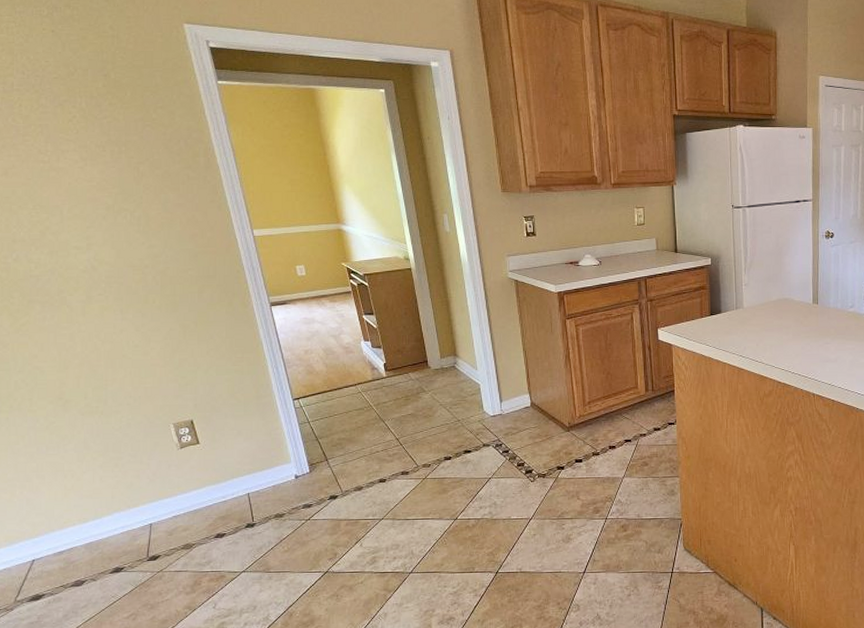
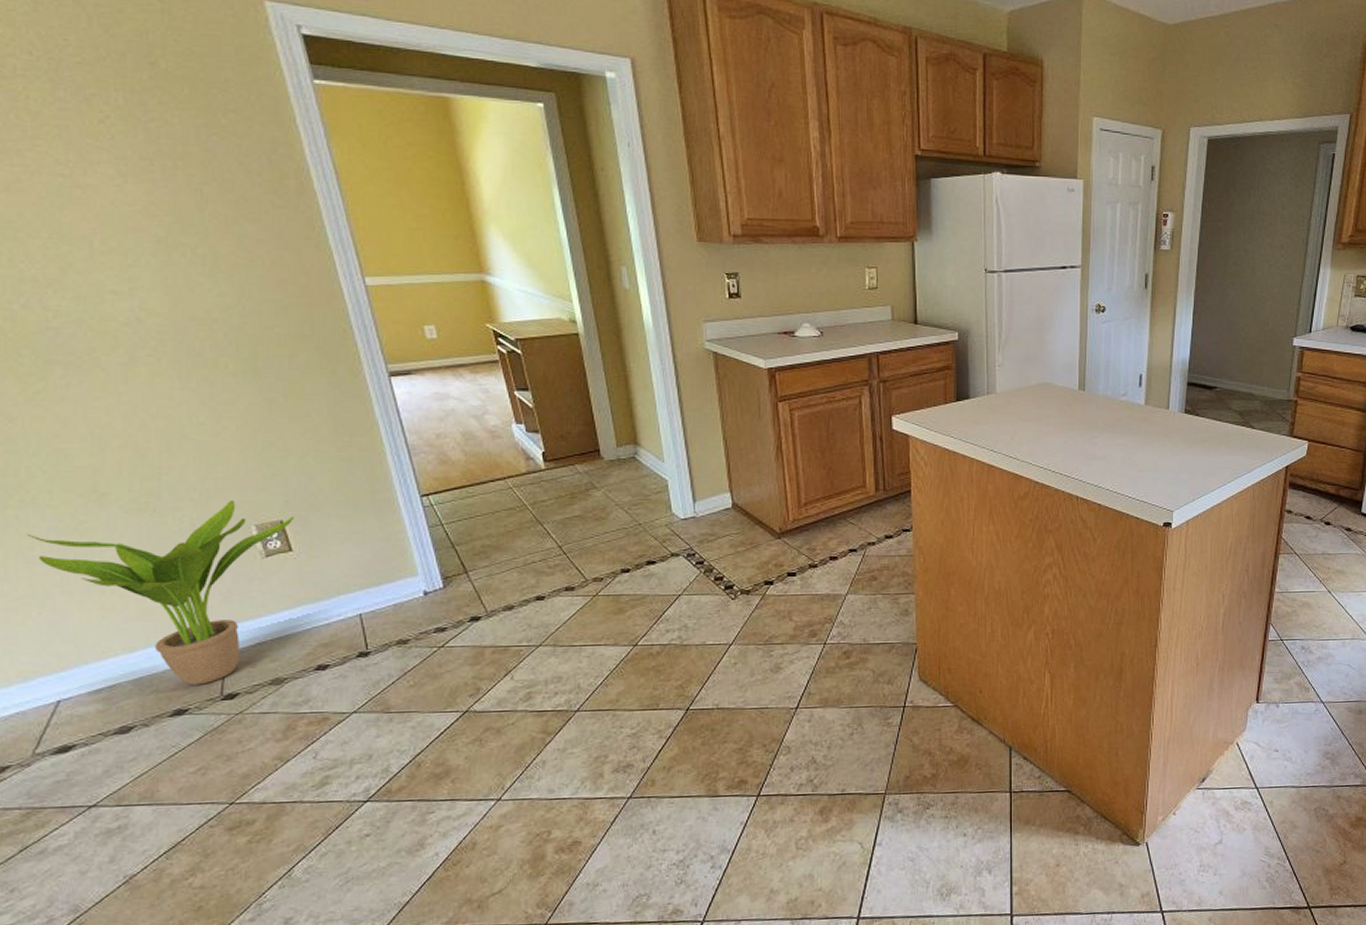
potted plant: none [14,405,201,549] -> present [27,501,295,685]

